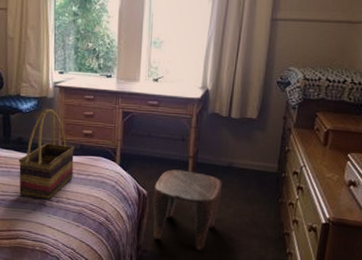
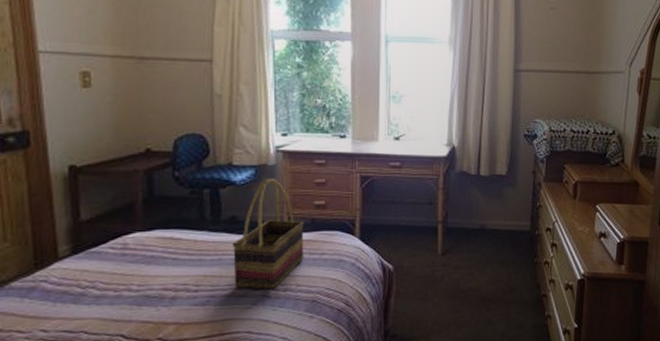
stool: present [152,169,222,250] -> none [400,237,475,327]

